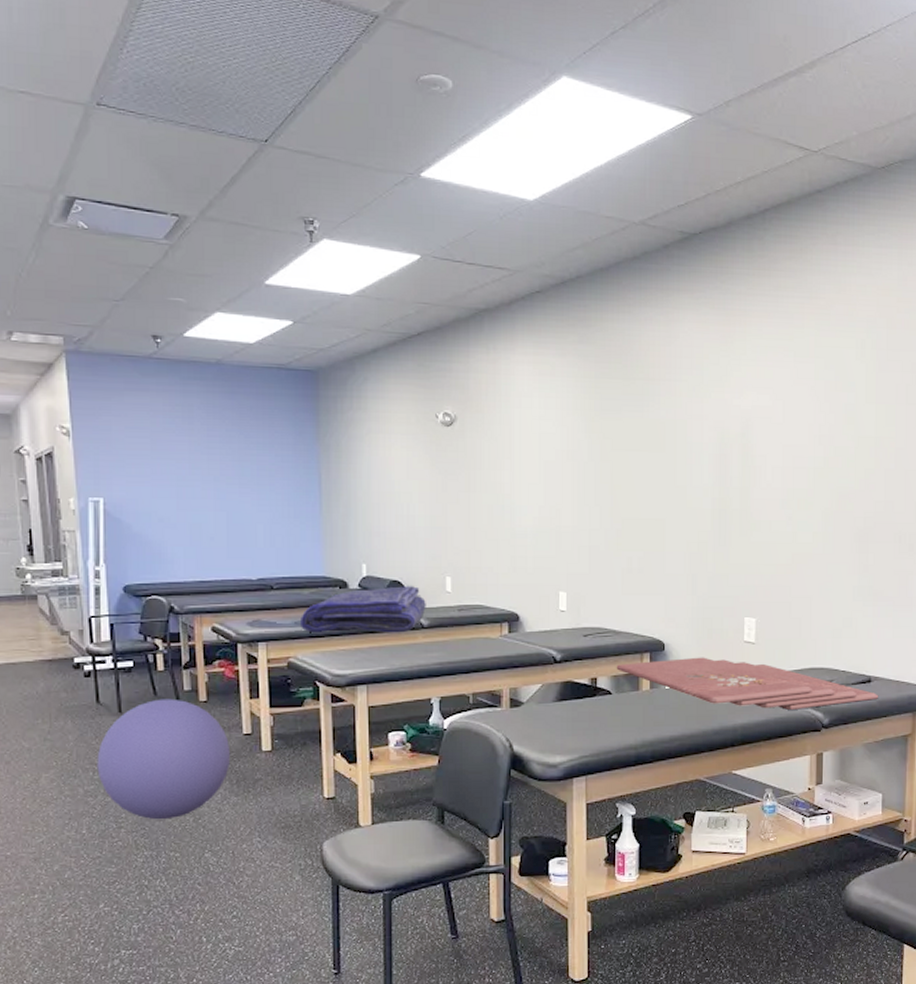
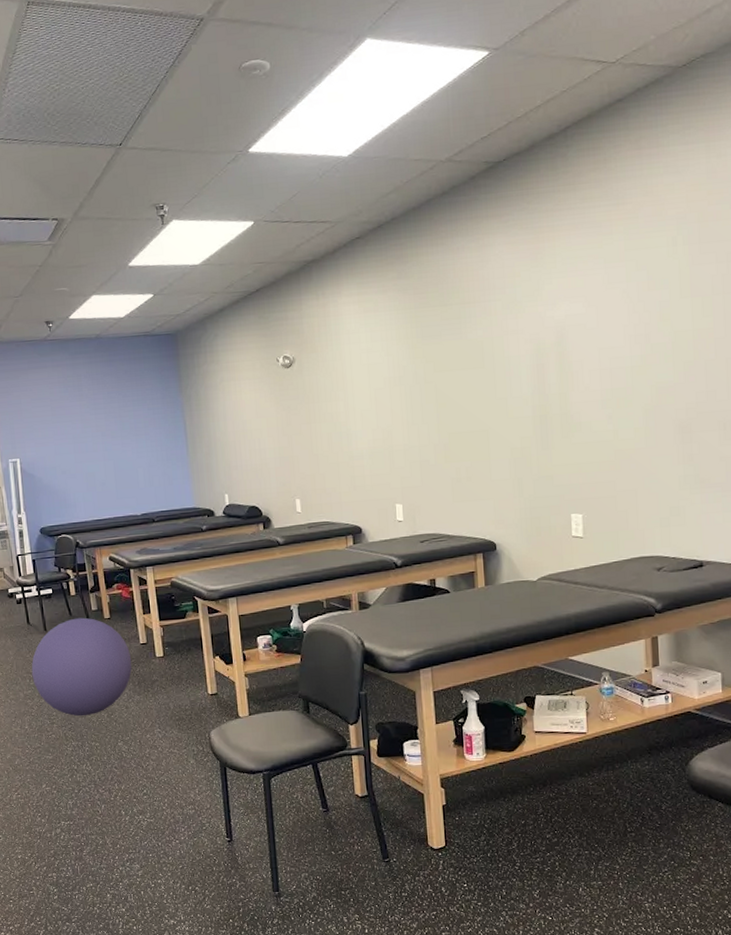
towel: present [301,585,426,633] -> none [178,509,281,556]
towel: present [616,657,879,710] -> none [452,553,712,598]

